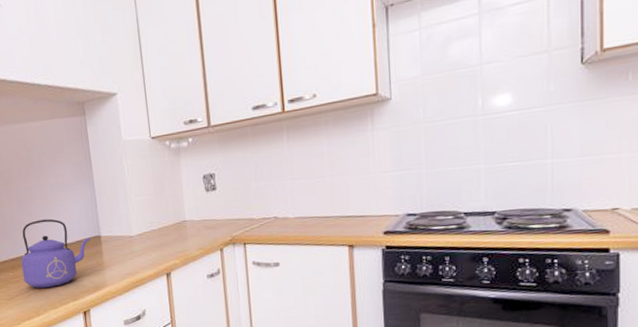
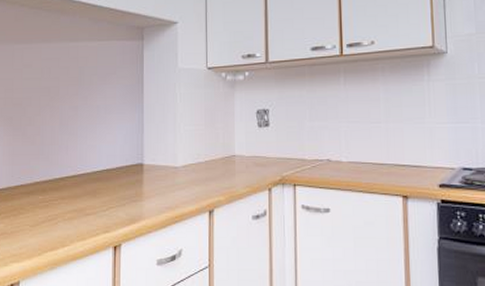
kettle: present [21,218,90,288] -> none [53,141,132,216]

